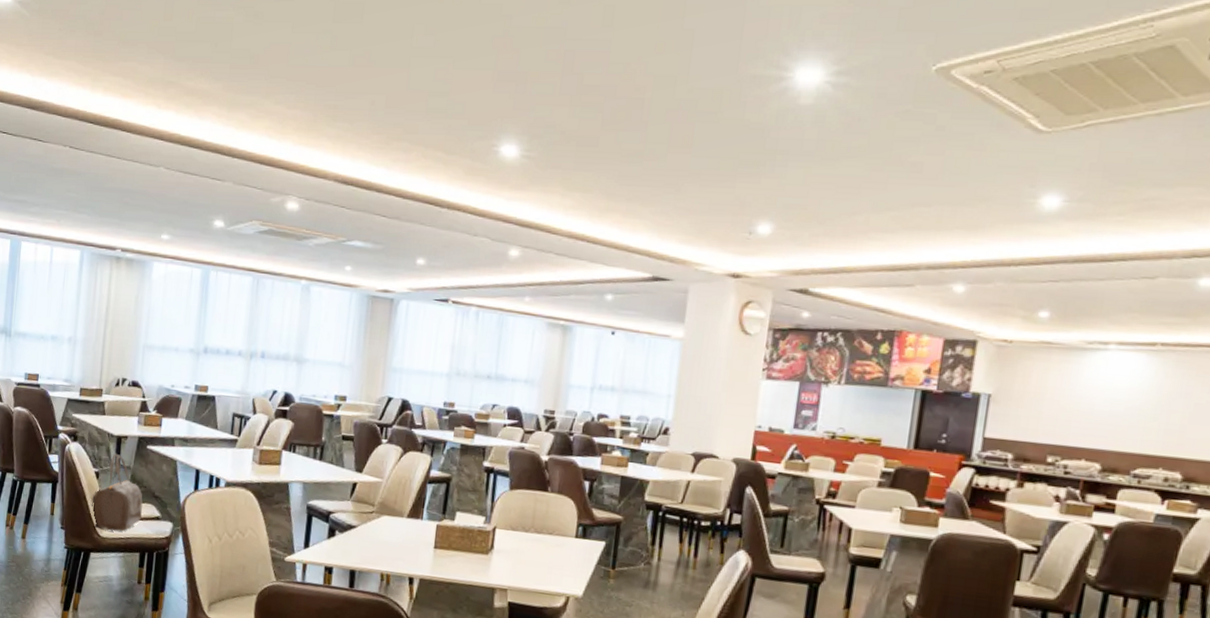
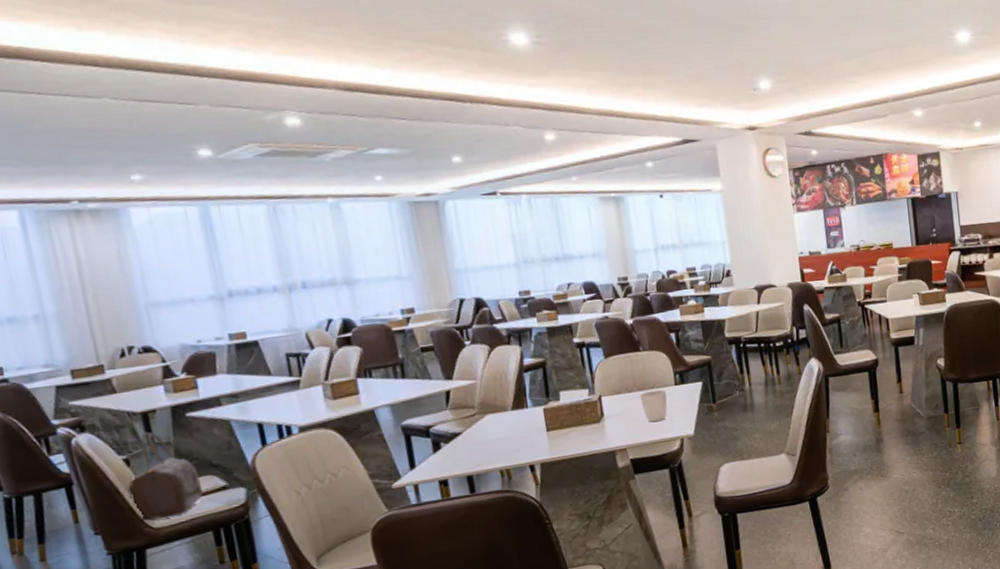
cup: none [534,536,564,571] -> present [640,390,668,422]

